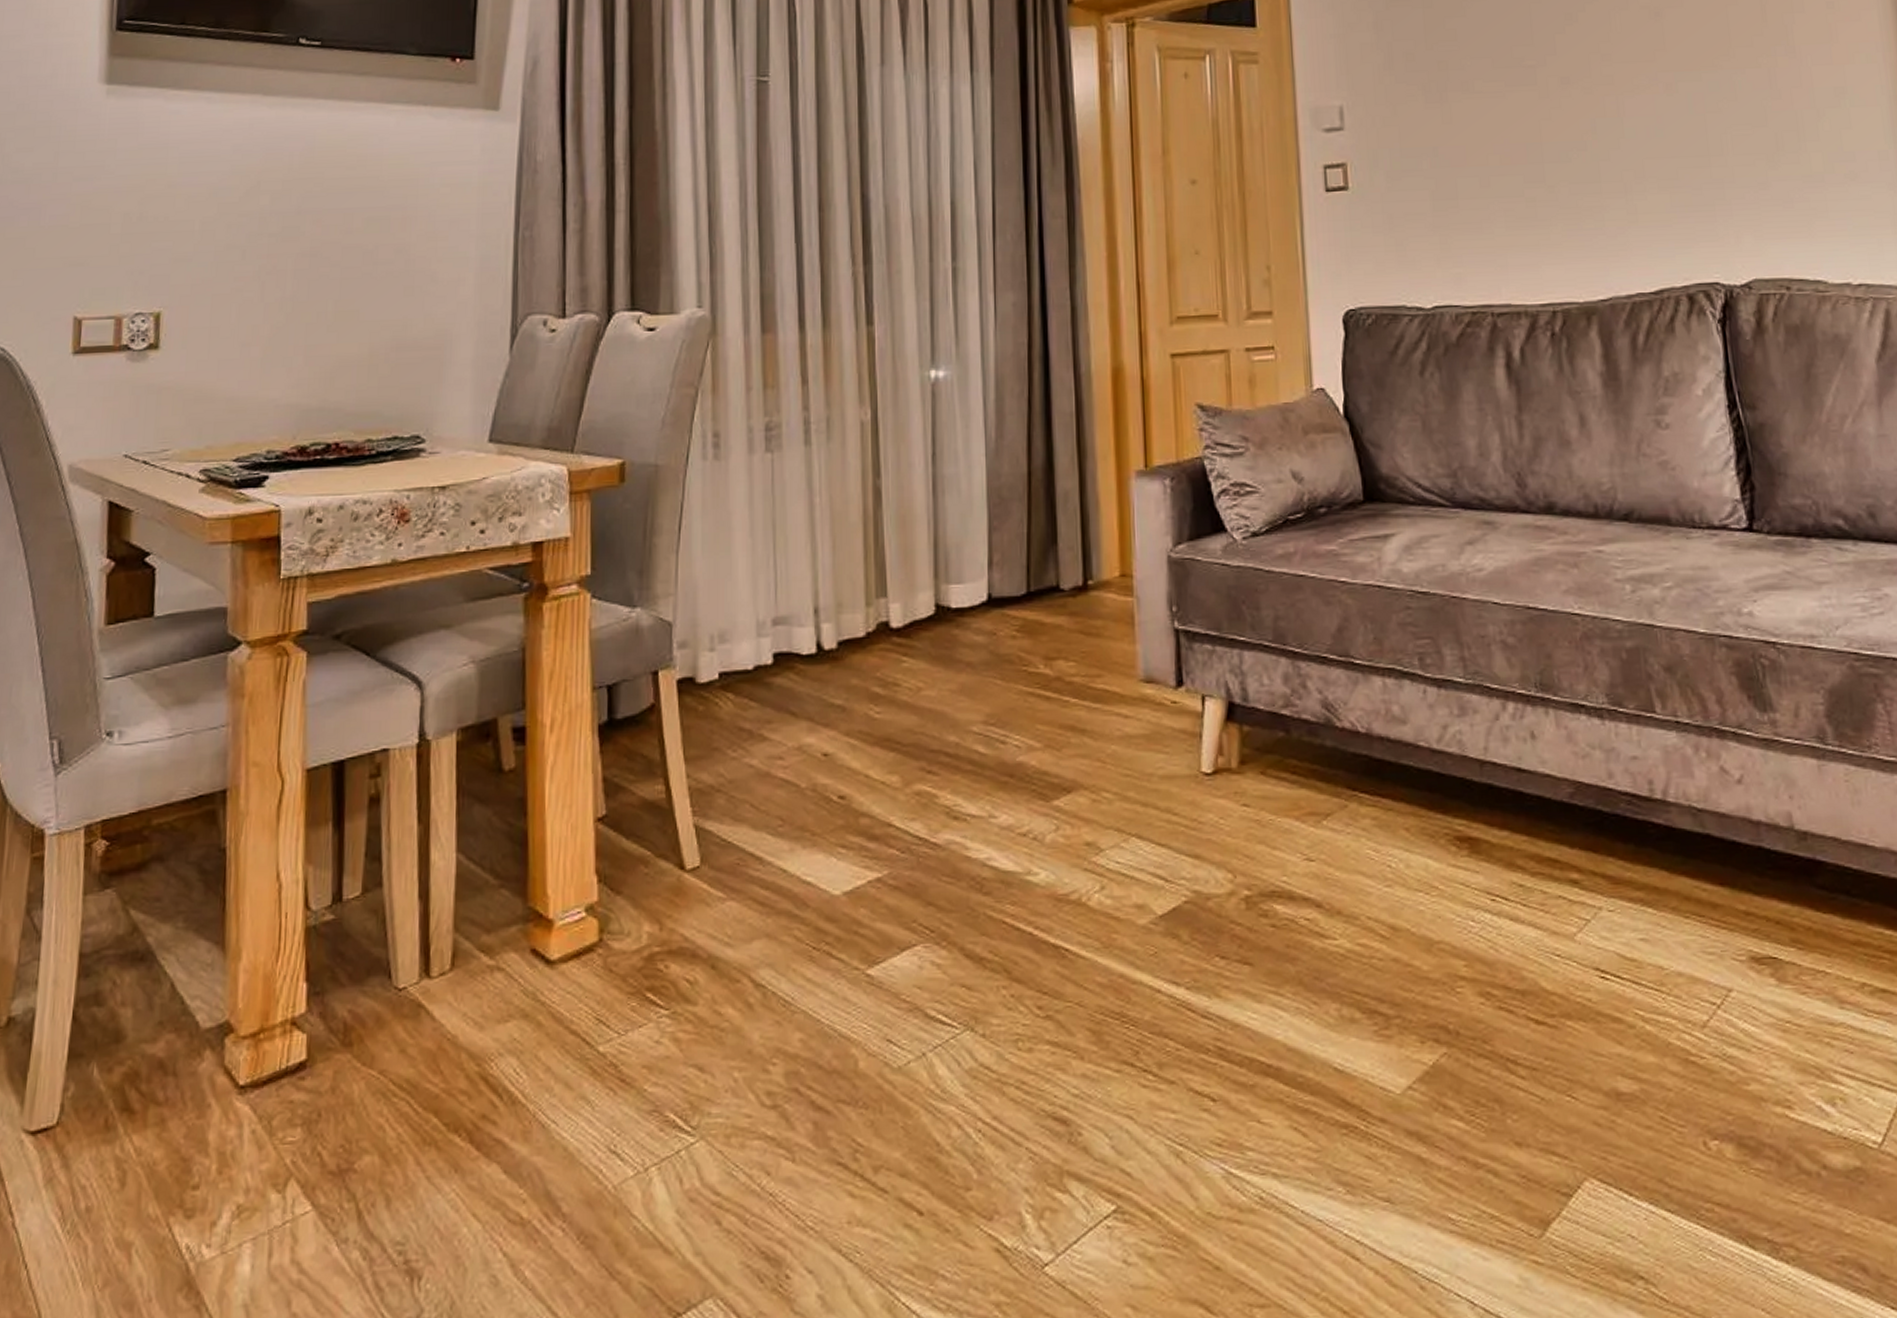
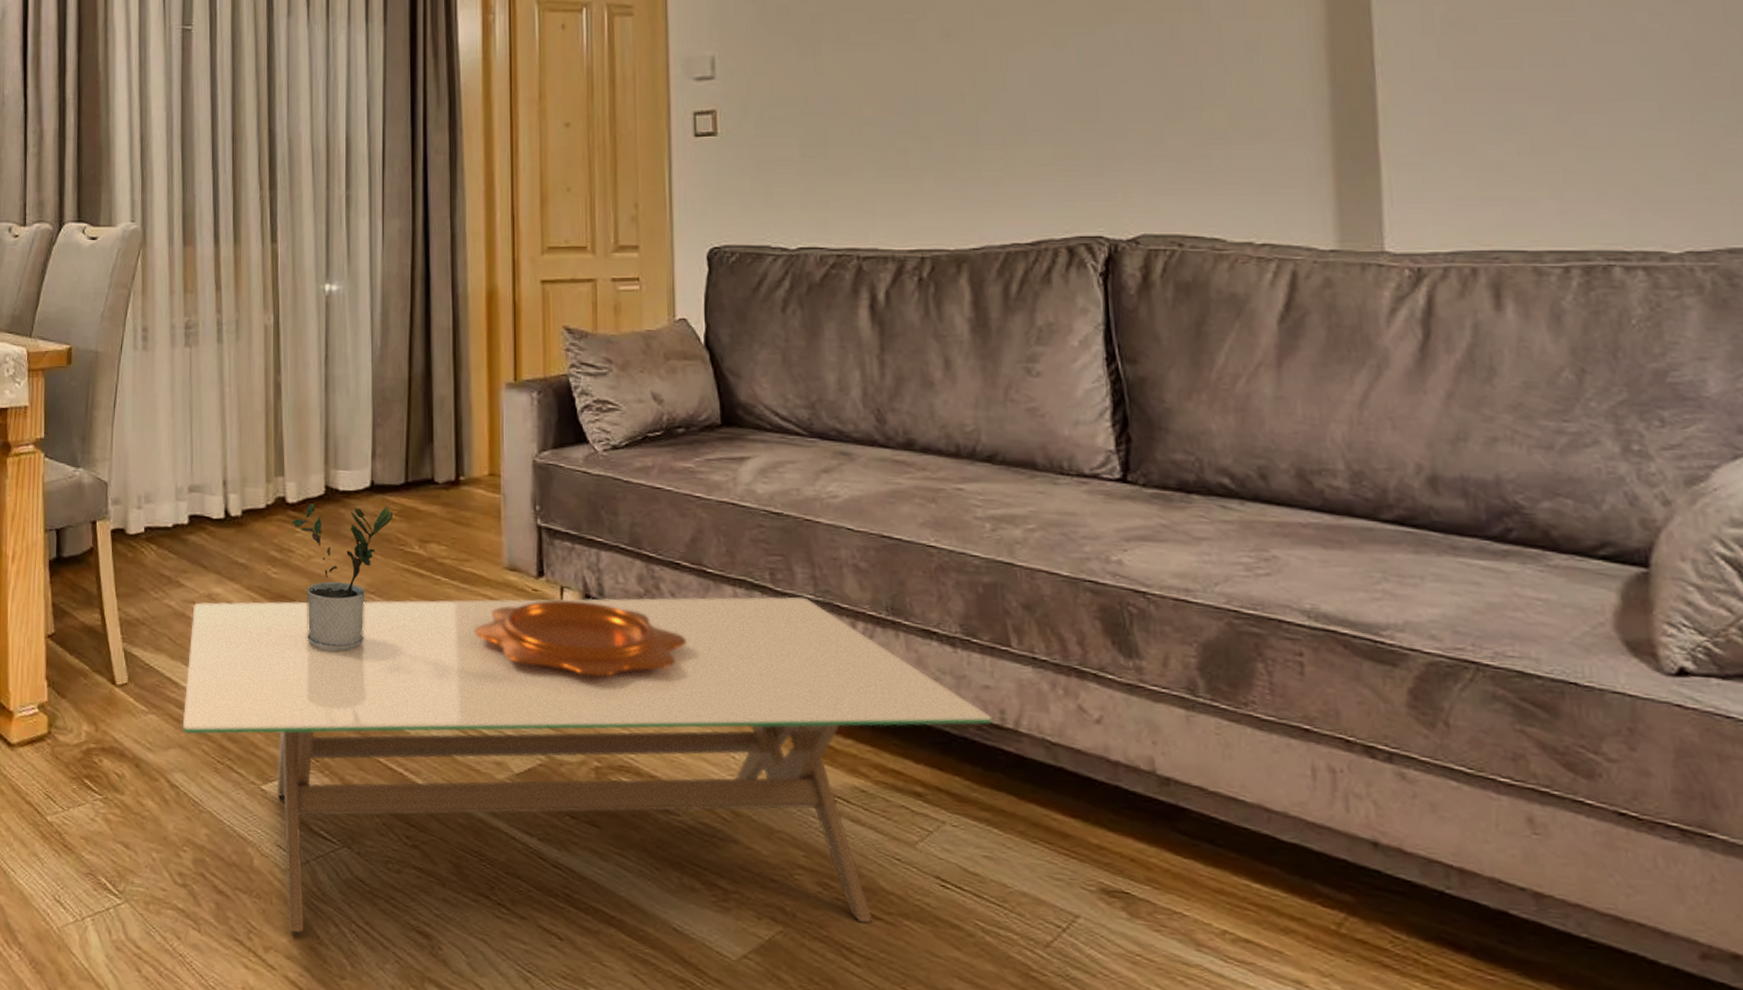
coffee table: none [768,681,1641,1144] -> present [182,596,992,933]
potted plant: none [897,622,1015,801] -> present [292,503,394,653]
decorative bowl: none [1109,709,1337,793] -> present [474,600,687,676]

